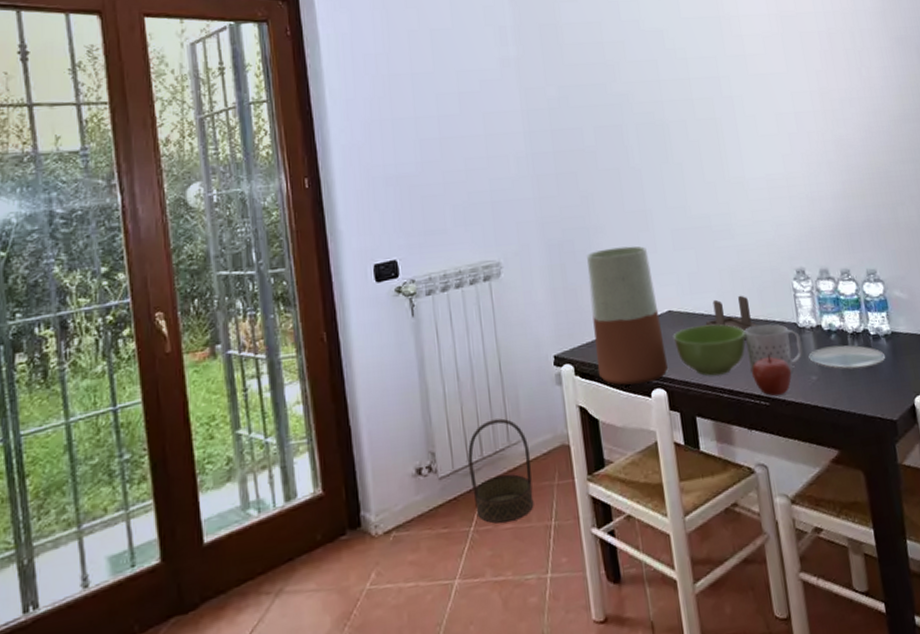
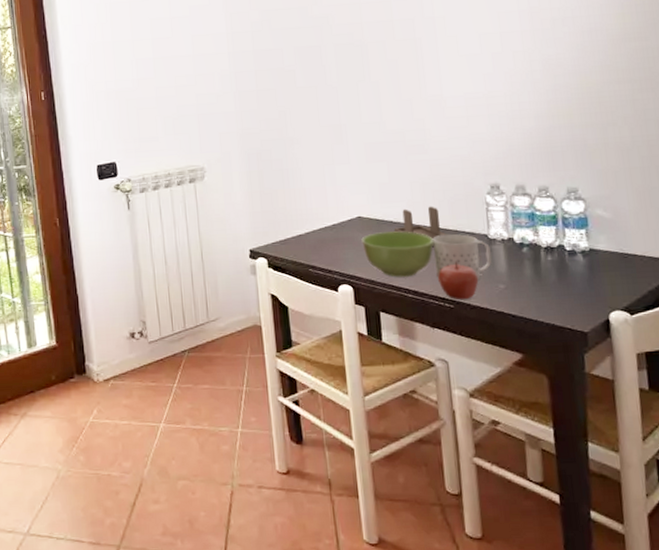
basket: present [468,418,534,524] -> none [173,299,228,383]
vase: present [587,246,668,386] -> none [282,157,355,280]
plate: present [808,345,886,370] -> none [497,258,581,281]

